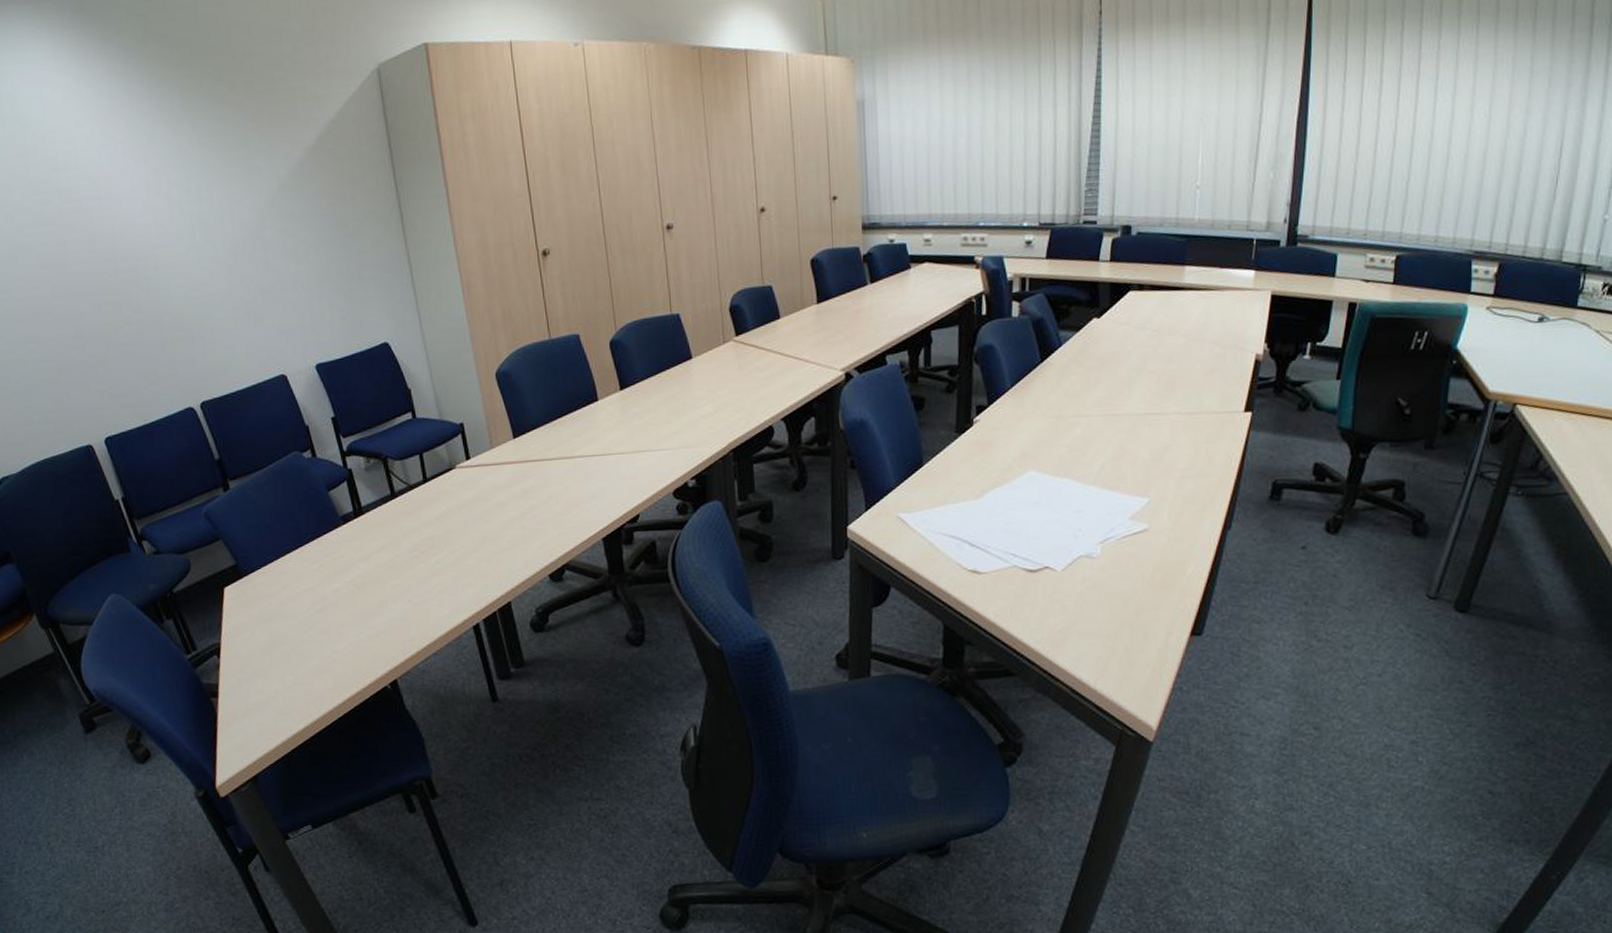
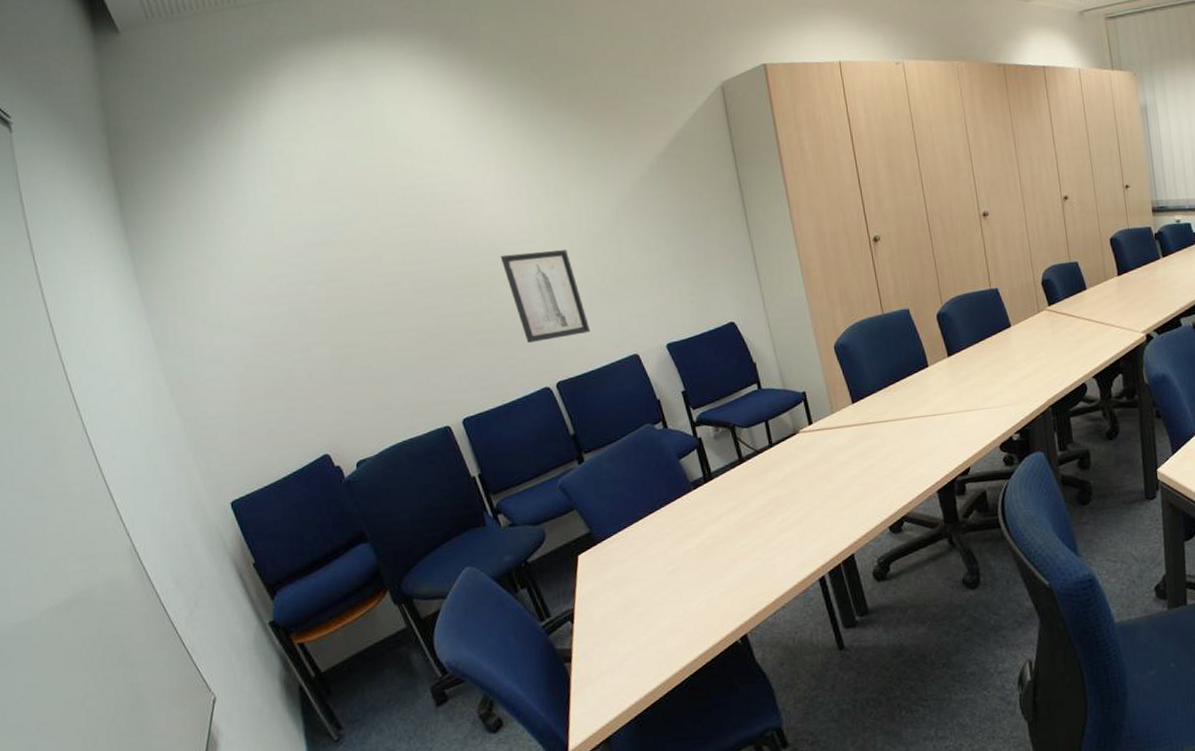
wall art: none [140,255,236,359] -> present [500,249,591,344]

